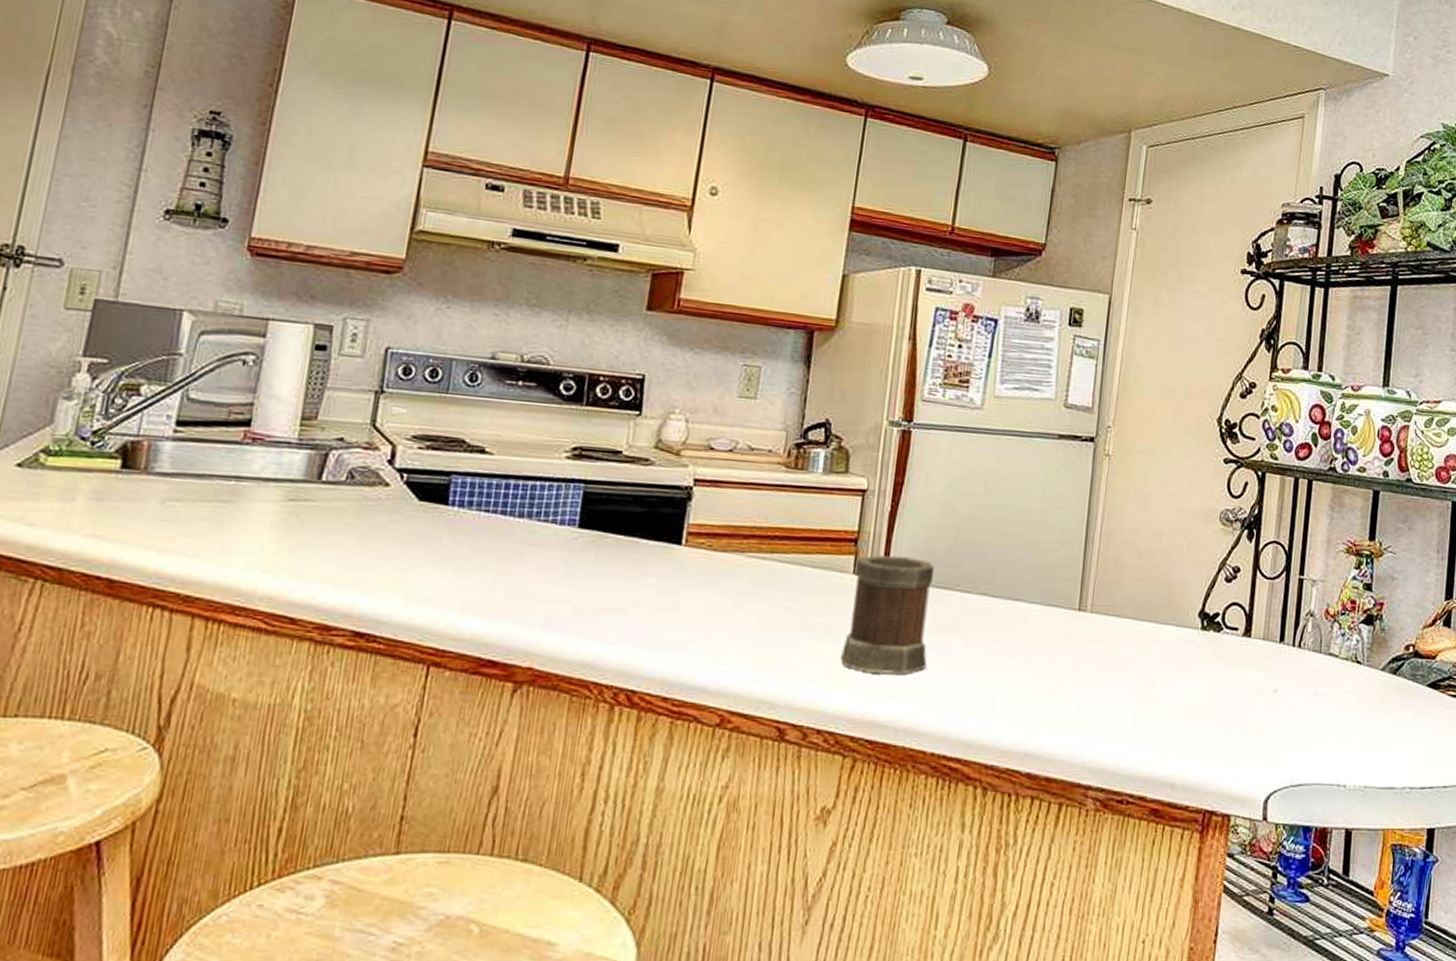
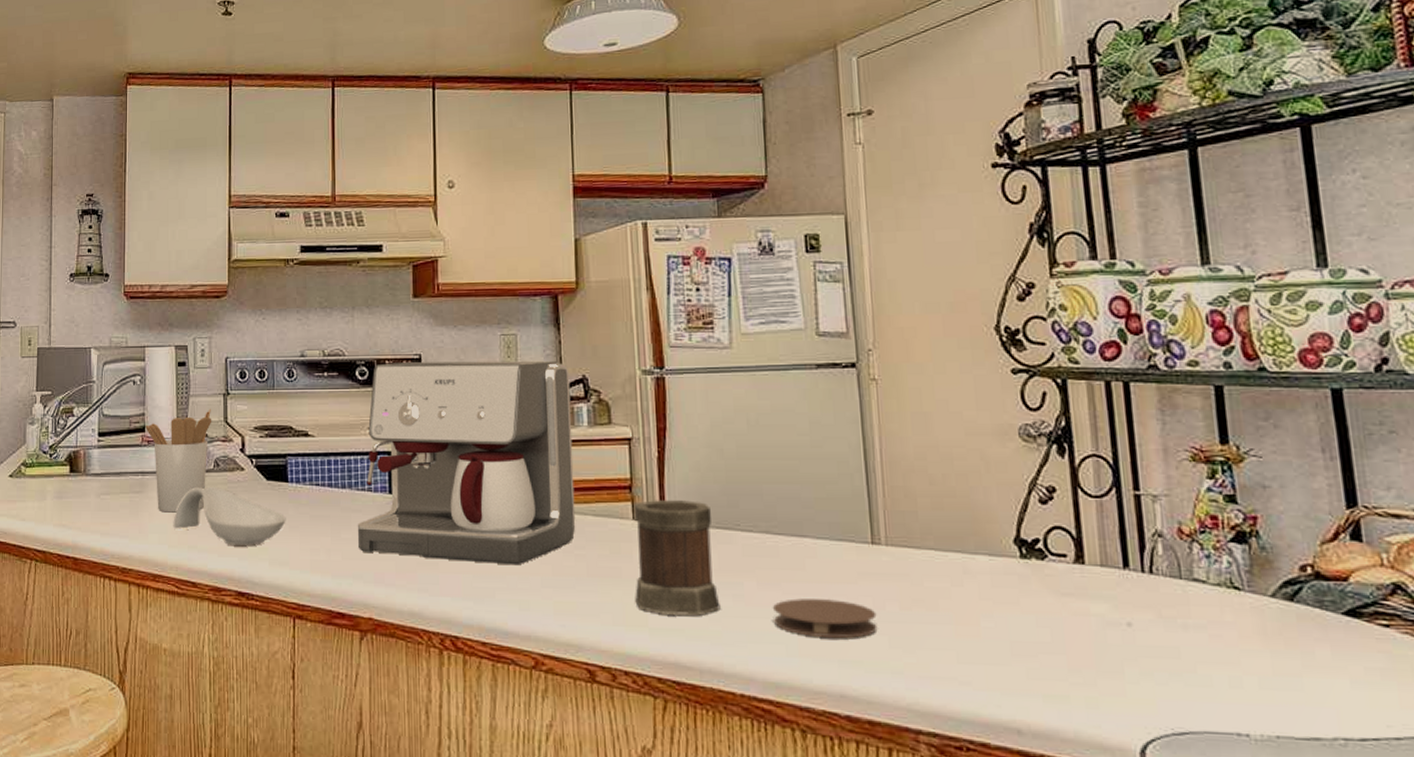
utensil holder: none [251,407,355,531] -> present [145,408,212,513]
spoon rest: none [272,502,438,577] -> present [173,486,286,546]
coffee maker: none [528,379,813,616] -> present [358,360,576,566]
coaster: none [974,660,1071,699] -> present [772,598,878,638]

